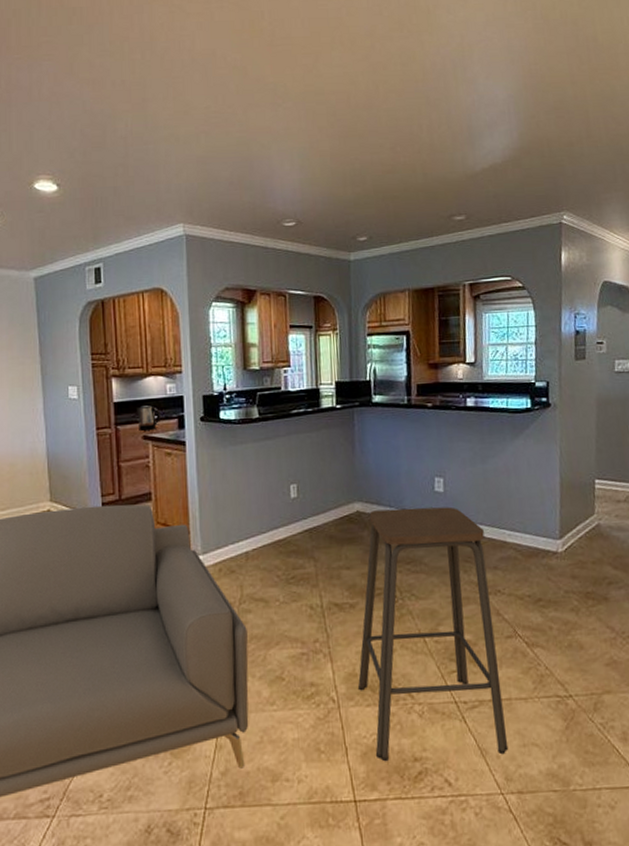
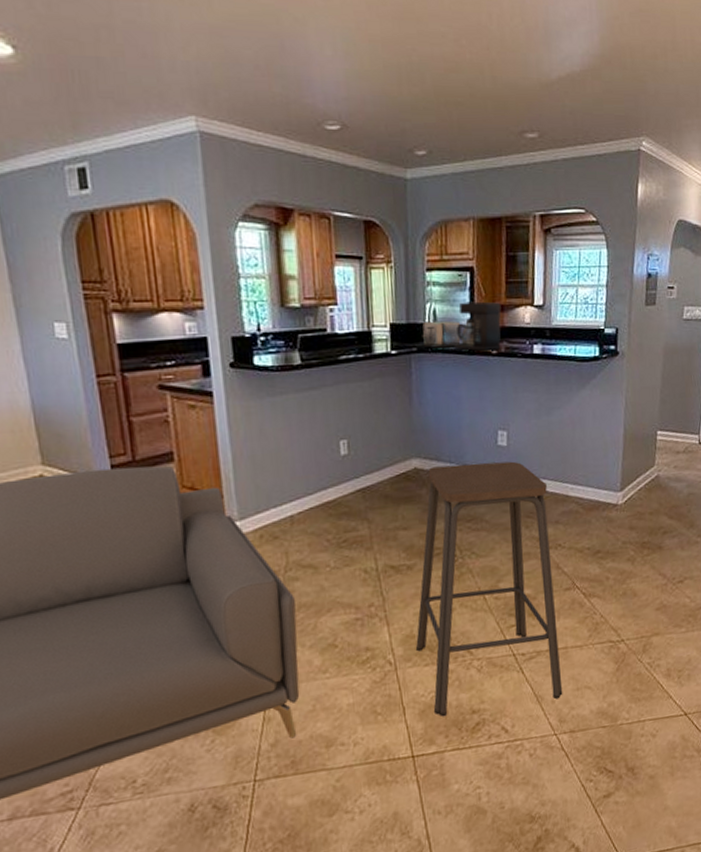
kettle: present [137,405,160,431] -> none [148,348,179,379]
toaster: none [363,378,399,403] -> present [422,320,461,348]
coffee maker: none [392,360,436,405] -> present [454,301,502,352]

